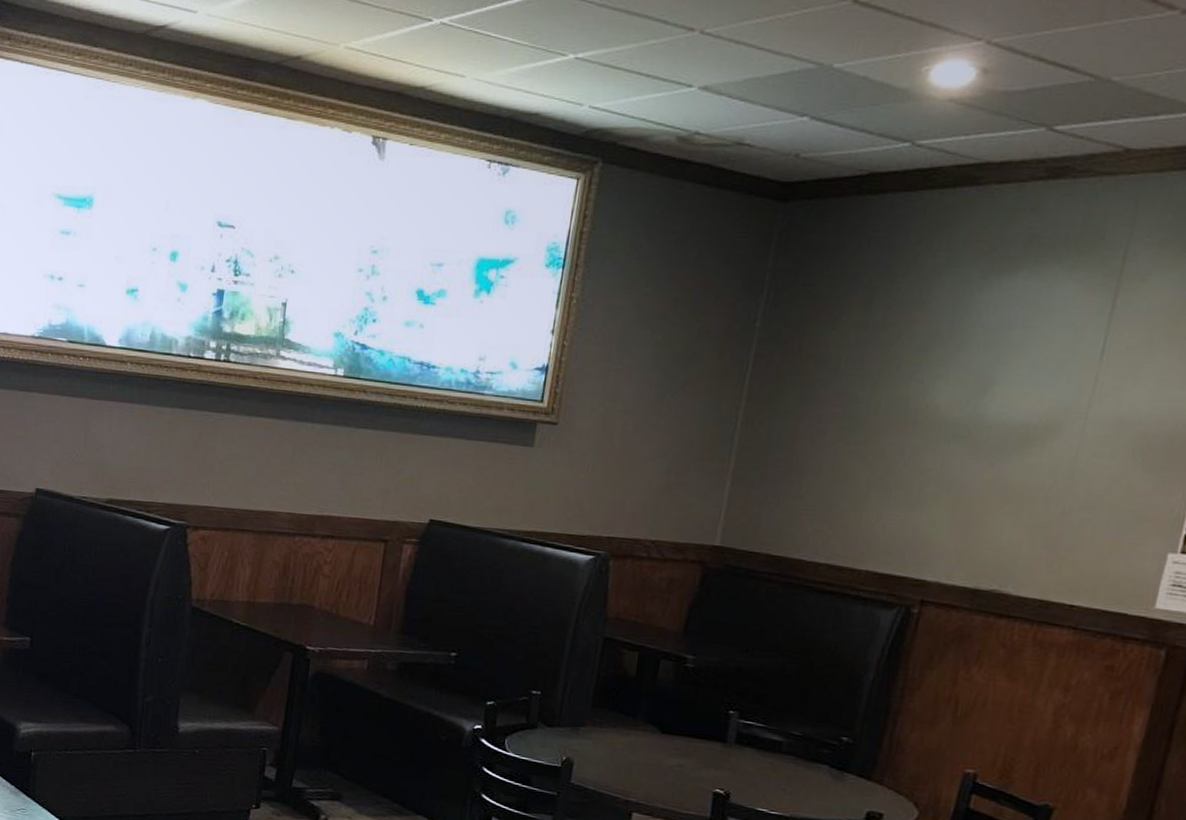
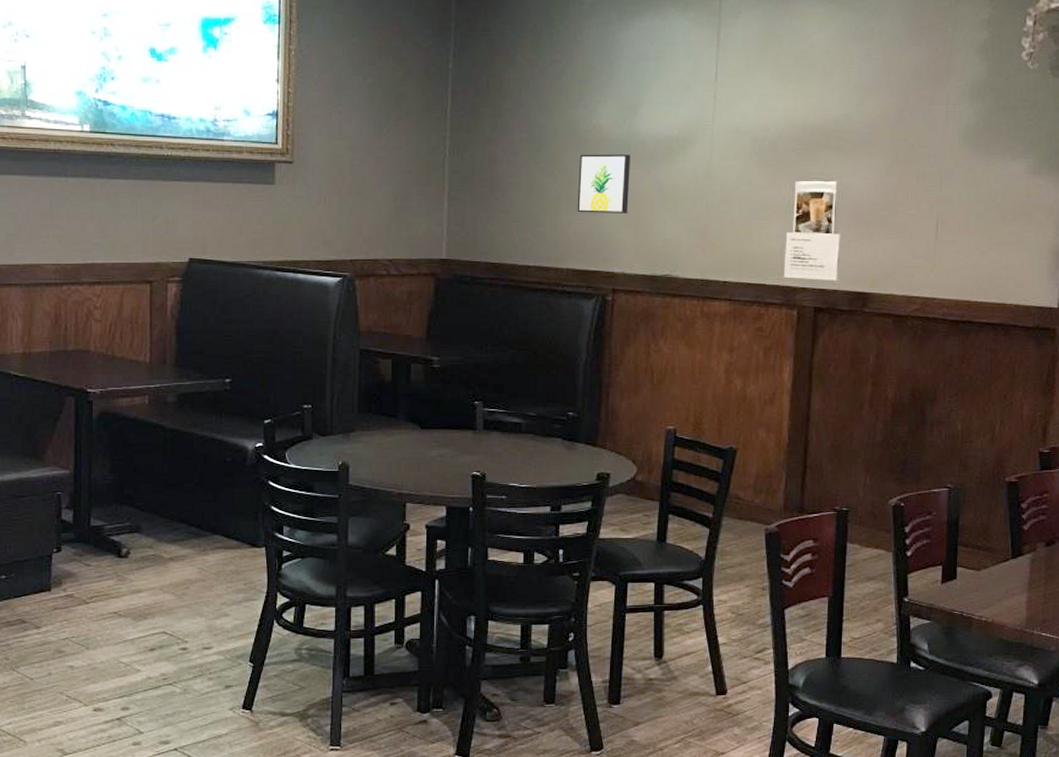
wall art: none [890,437,970,512] -> present [577,154,630,213]

